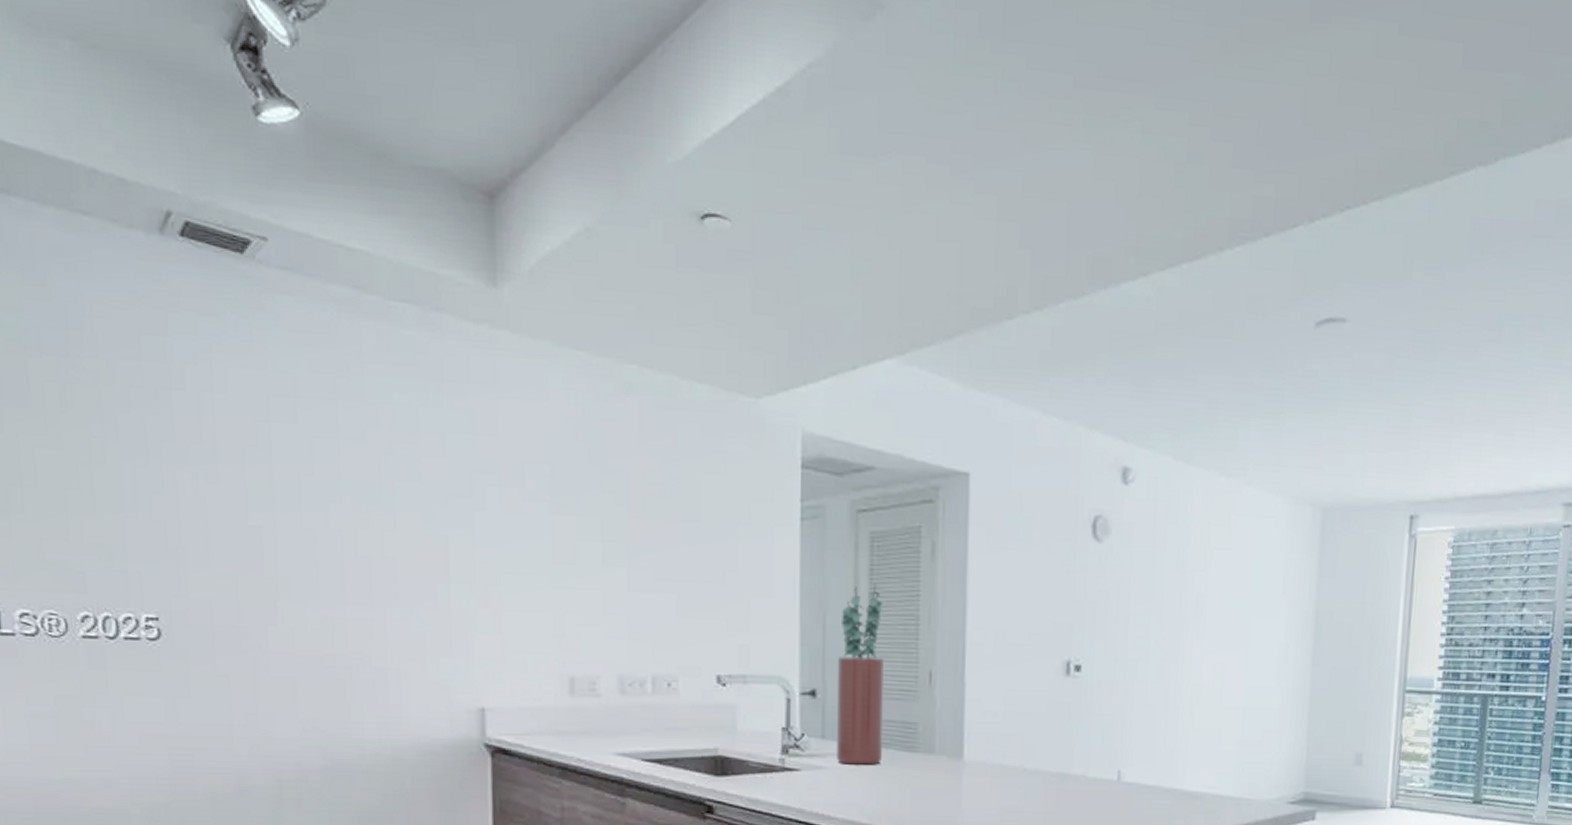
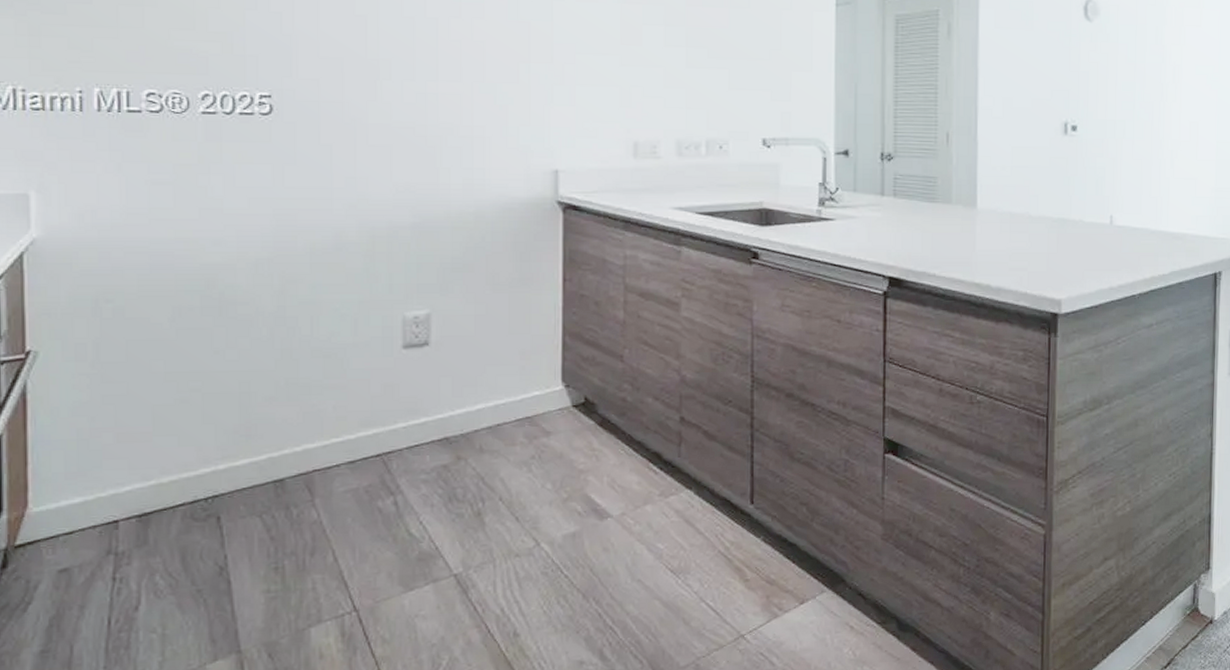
vase: present [836,582,885,765] -> none [866,57,908,214]

